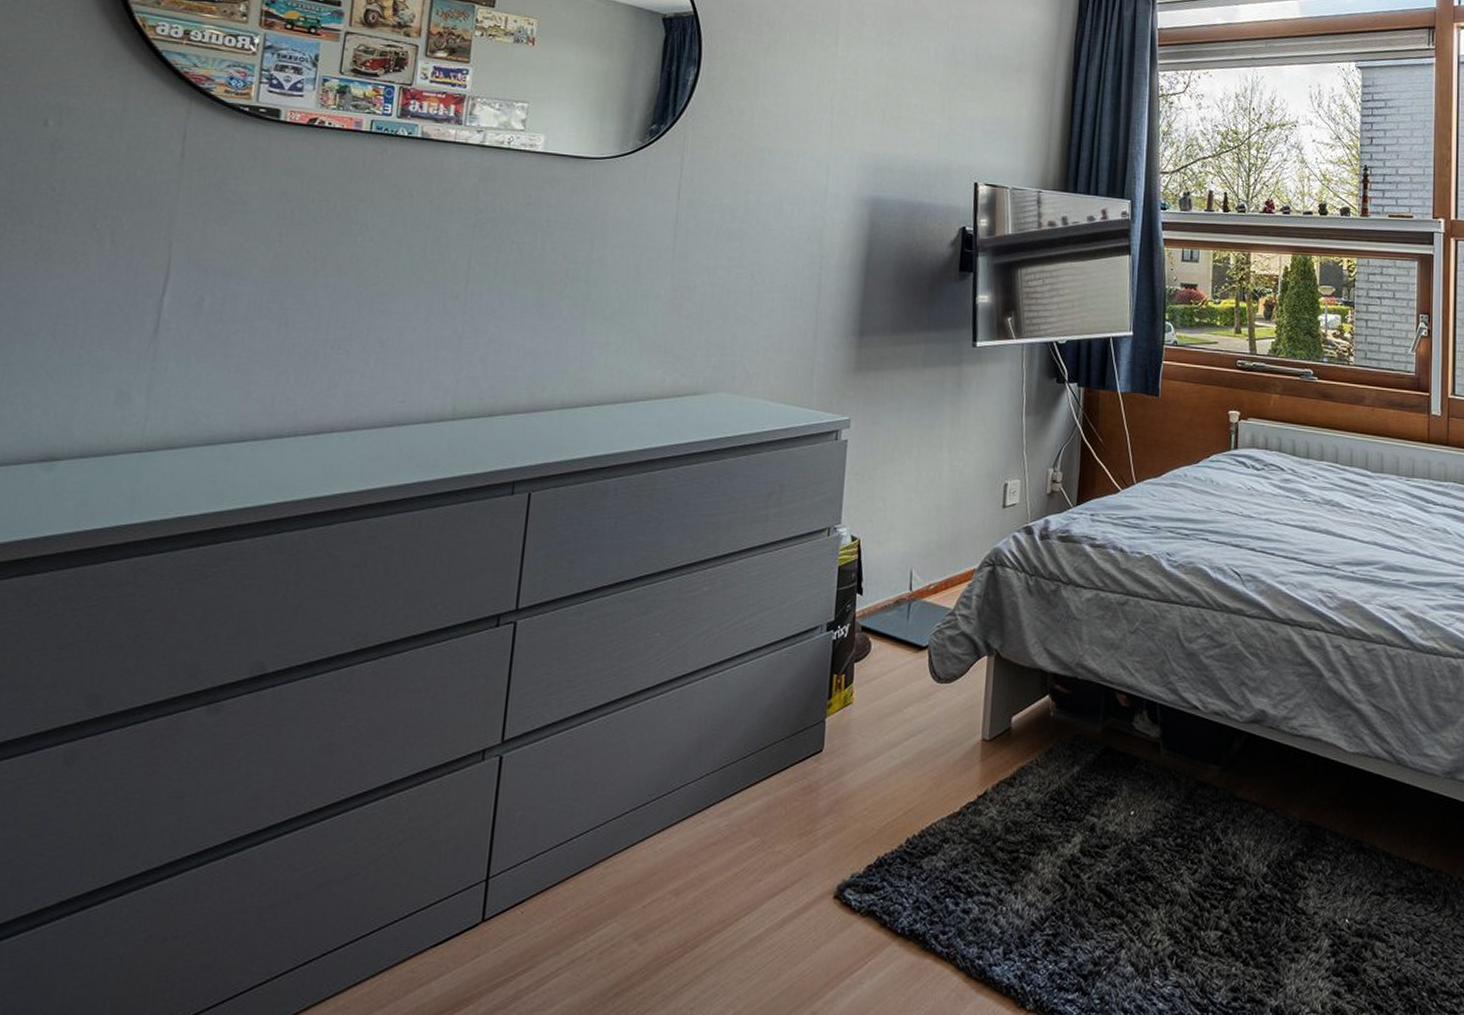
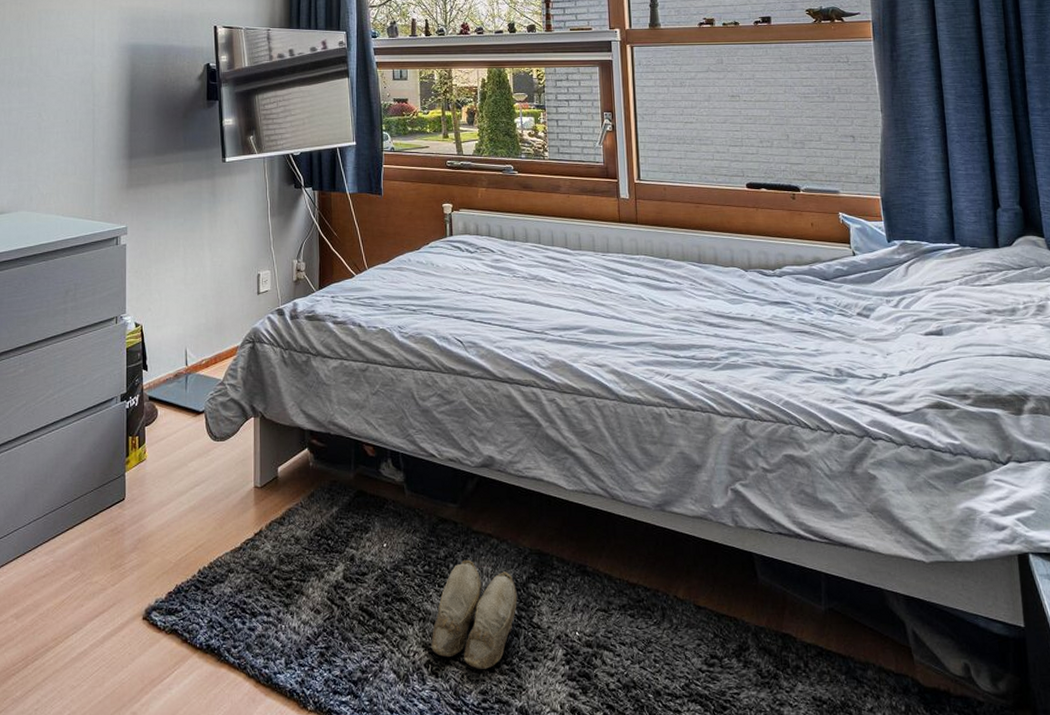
slippers: none [1177,831,1281,962] -> present [431,559,517,669]

